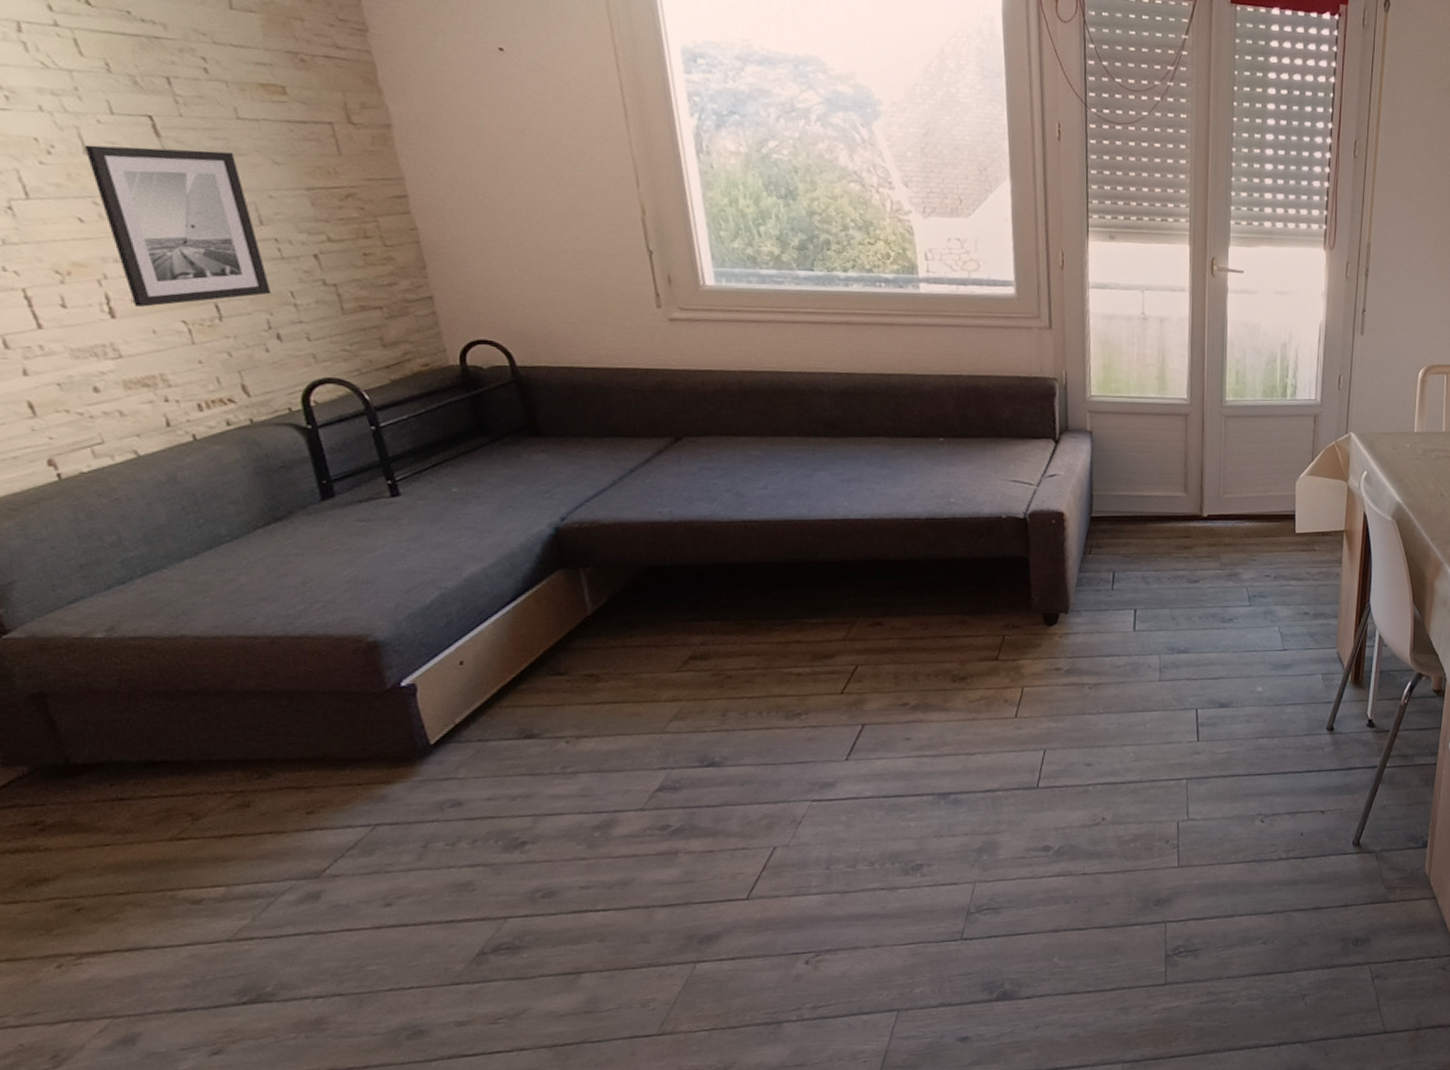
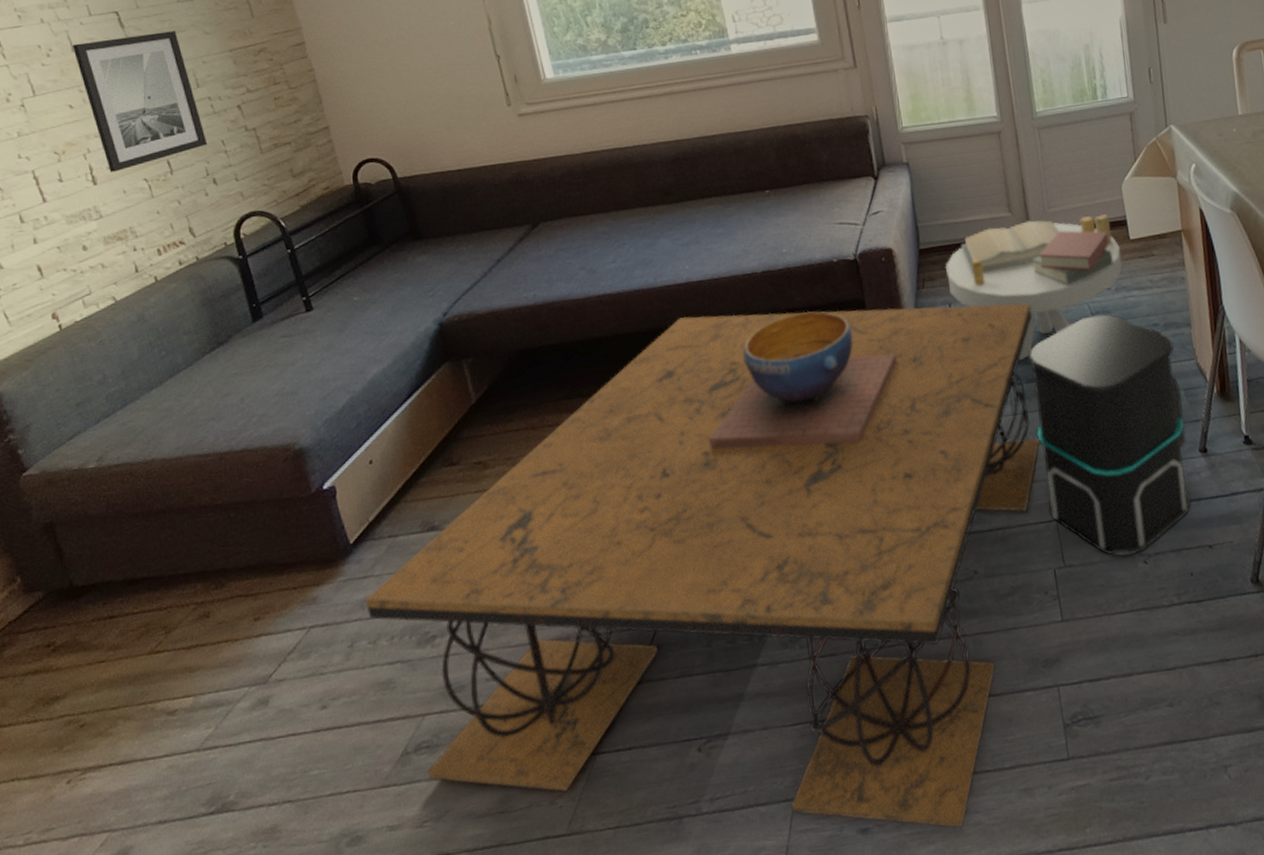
coffee table: none [444,553,1192,1040] -> present [365,303,1041,829]
decorative bowl: none [850,562,1054,693] -> present [709,311,897,450]
side table: none [1115,503,1285,633] -> present [946,214,1122,361]
speaker: none [1180,599,1320,814] -> present [1028,314,1192,557]

